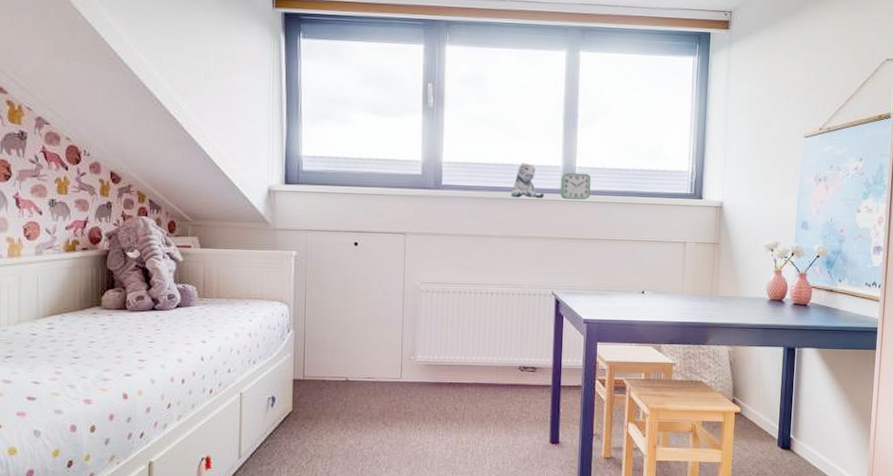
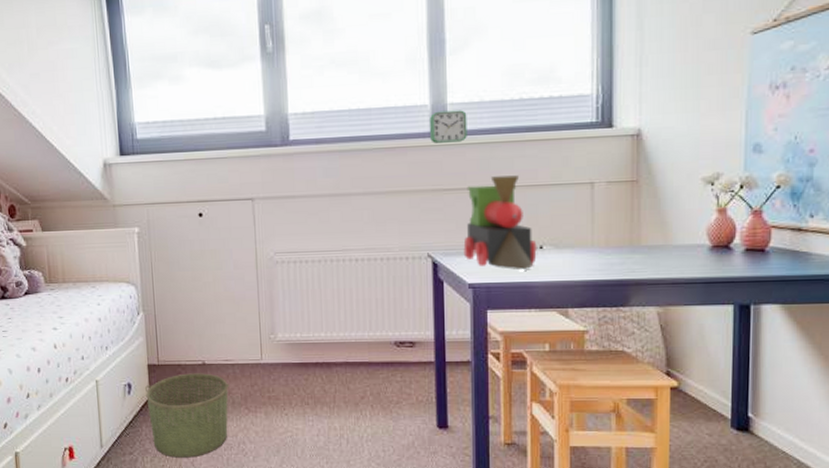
basket: none [289,389,369,468] -> present [145,373,230,458]
plush toy: present [510,163,545,199] -> none [370,105,411,148]
toy train: none [581,231,640,311] -> present [463,175,537,271]

